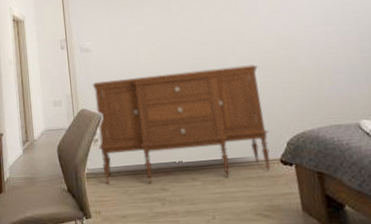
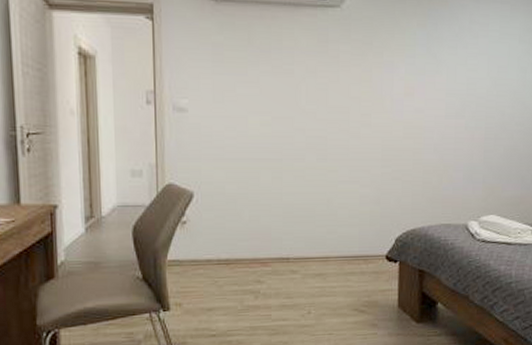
sideboard: present [92,64,271,185] -> none [185,151,381,275]

